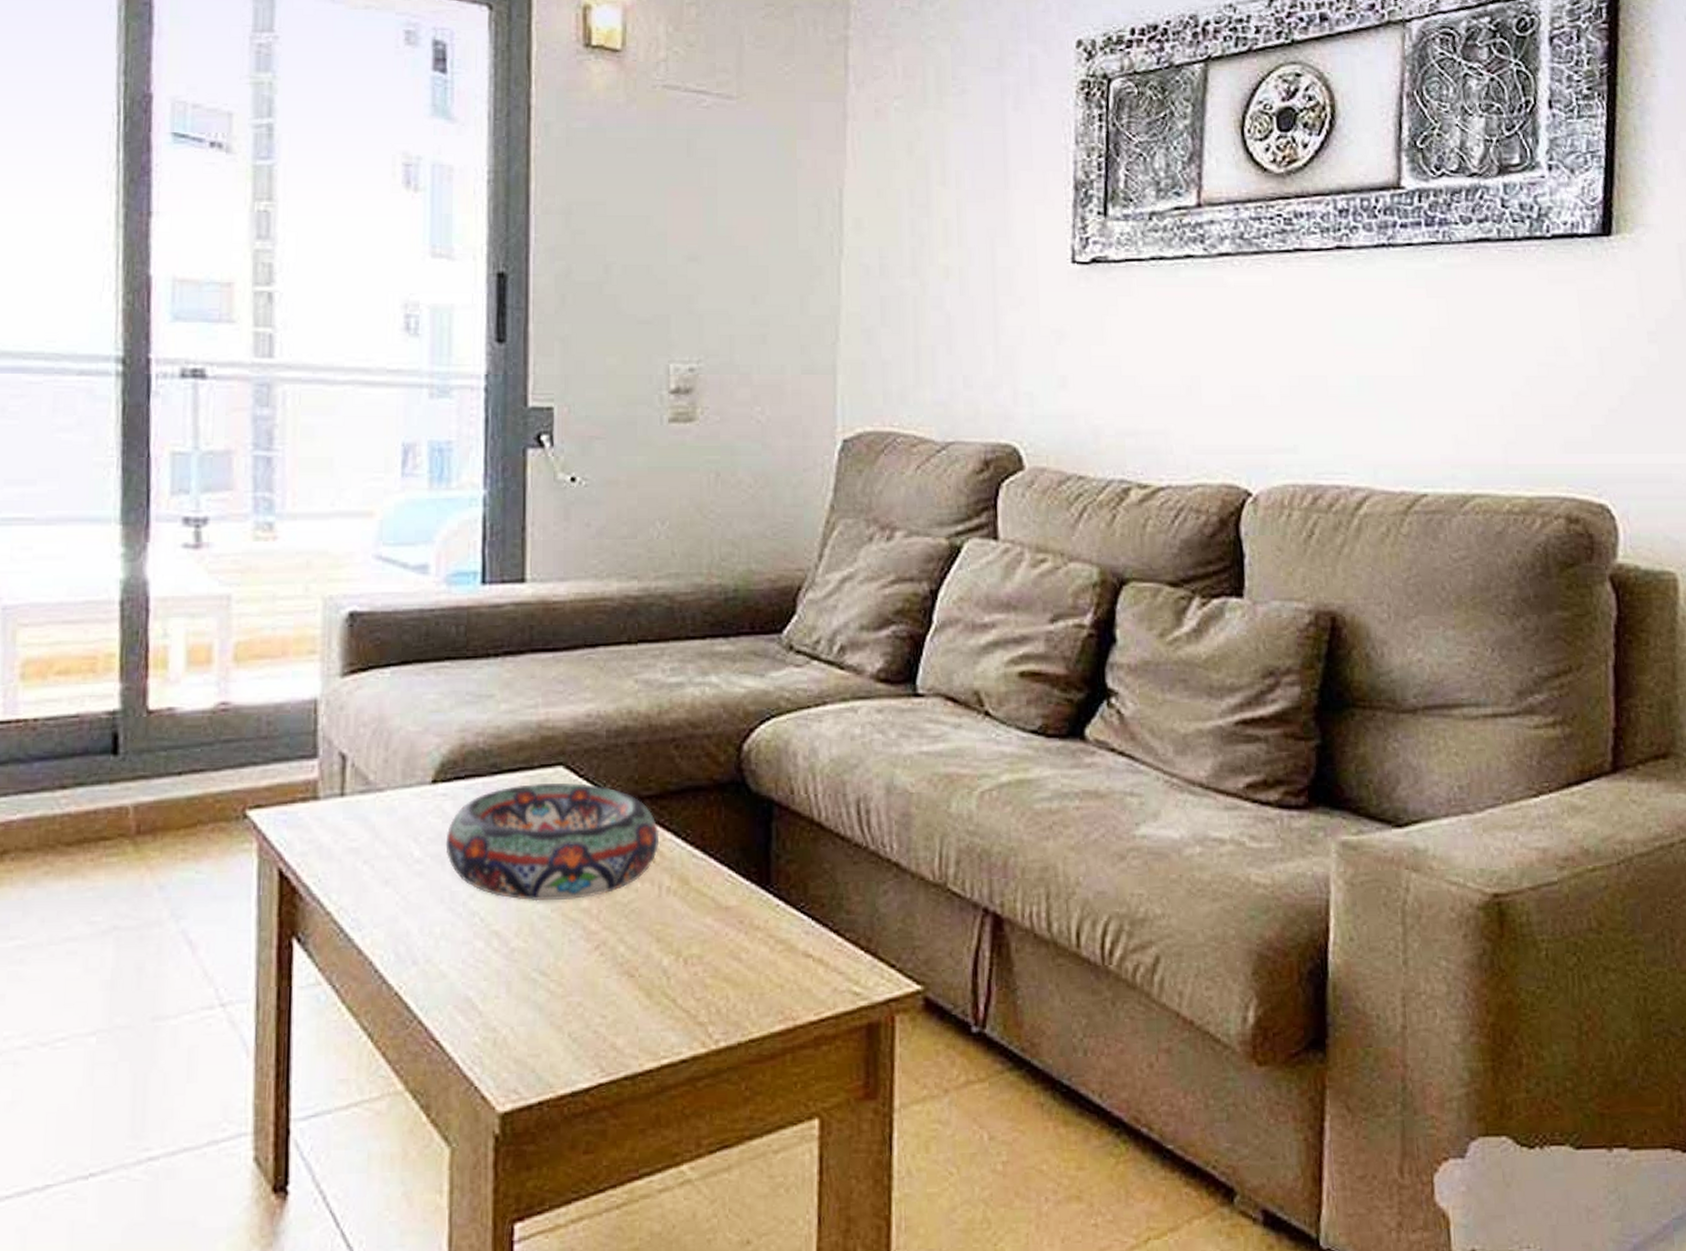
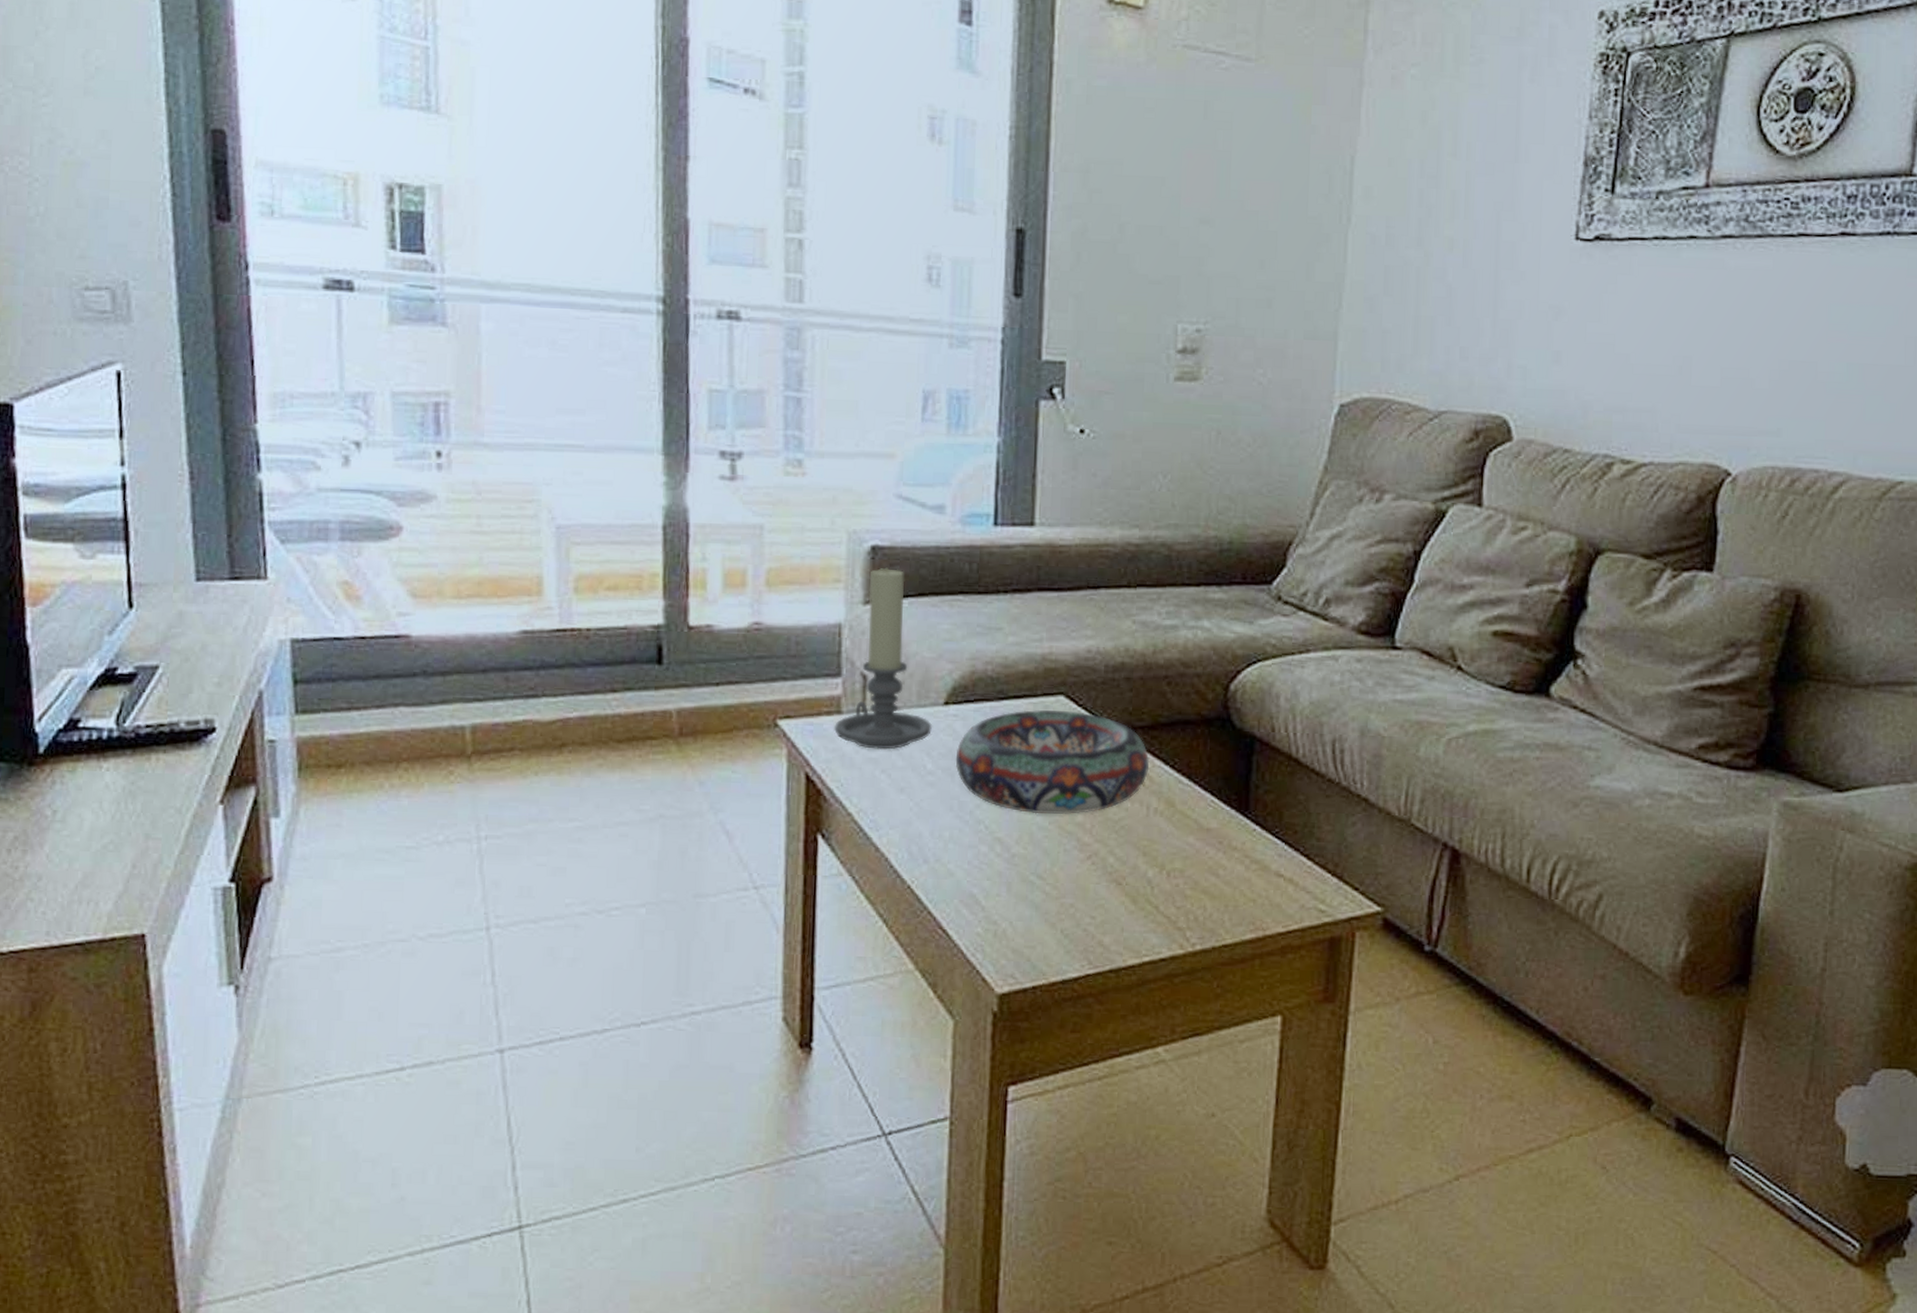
candle holder: none [309,635,420,838] -> present [833,567,933,750]

